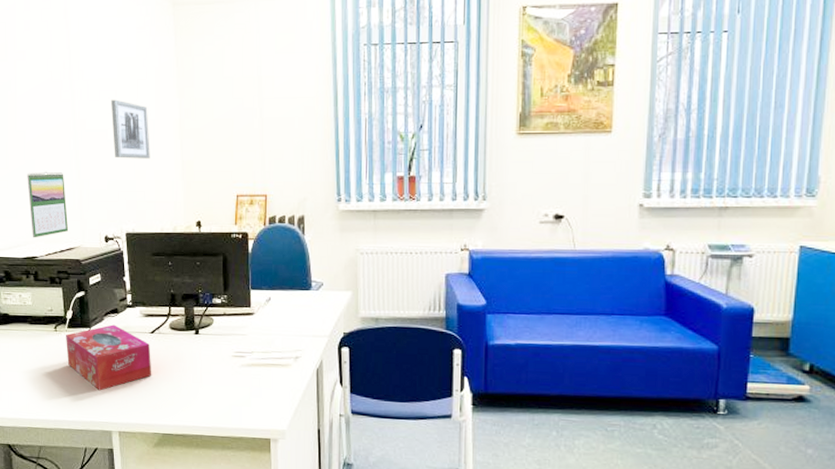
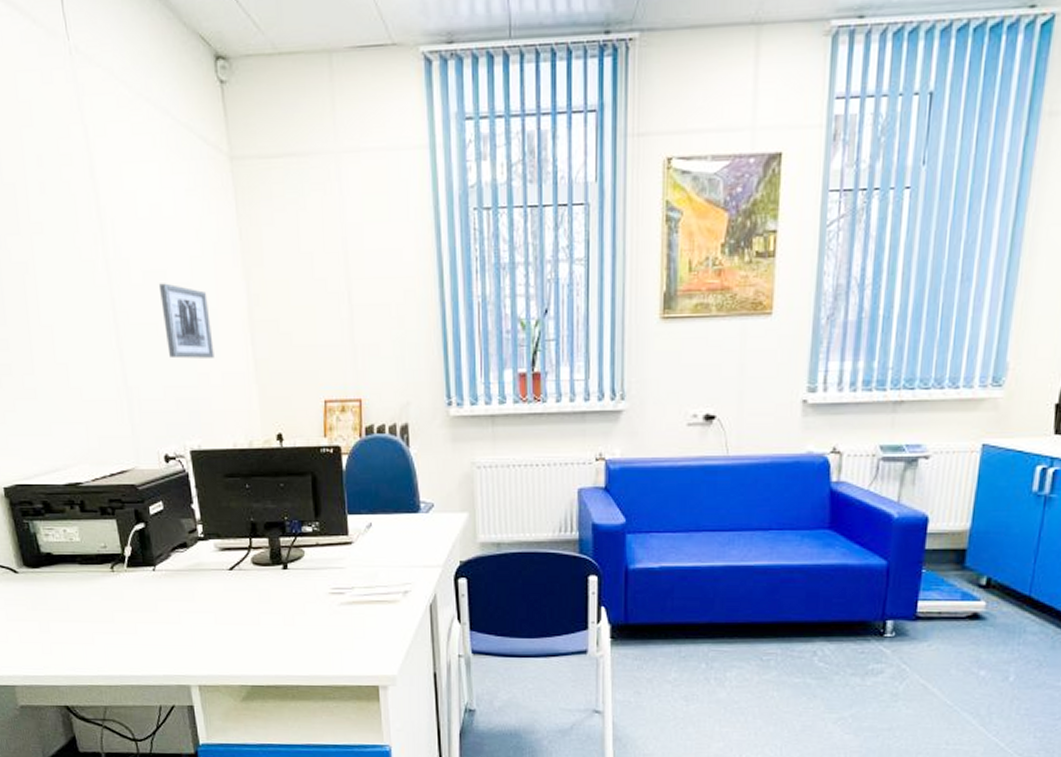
calendar: present [27,171,69,238] -> none [60,376,119,460]
tissue box: present [66,324,152,391] -> none [126,561,234,640]

